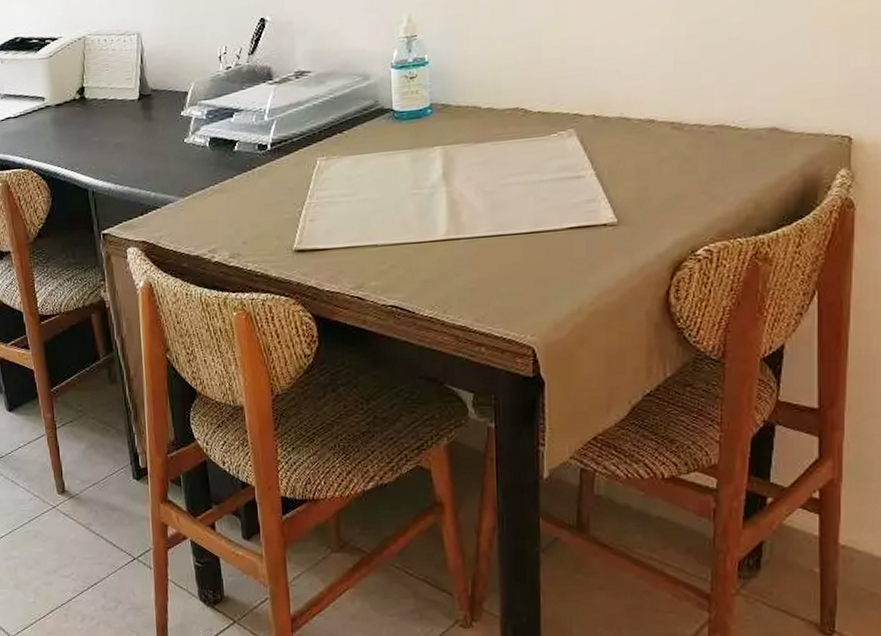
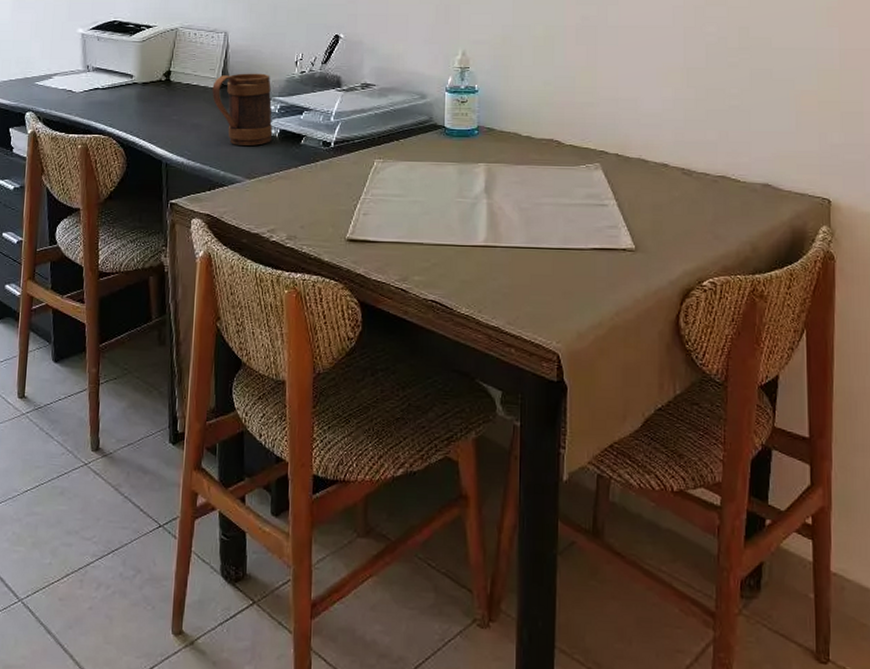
mug: none [131,75,203,162] -> present [212,73,273,146]

